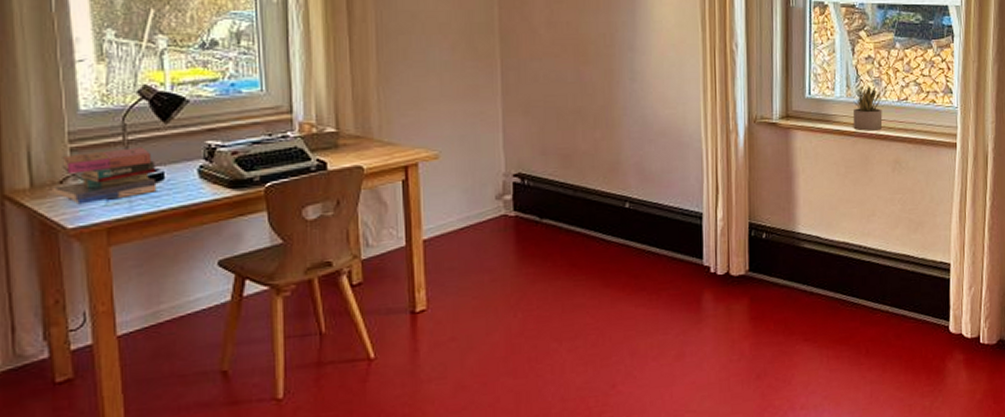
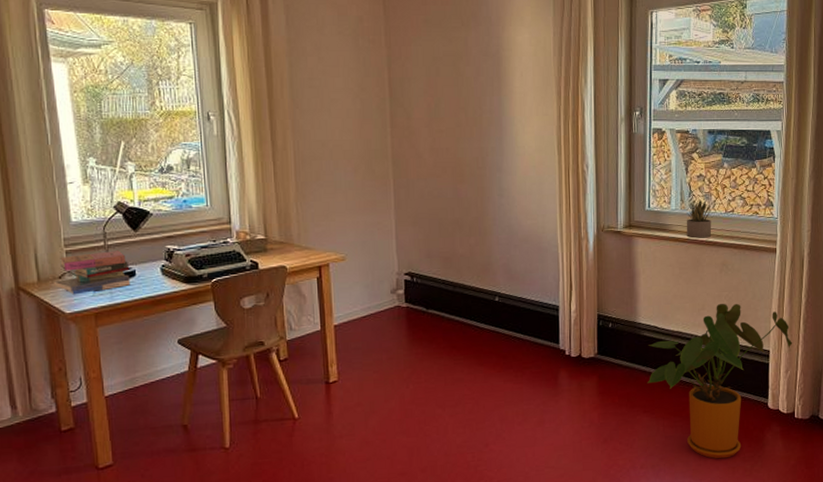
house plant: none [808,207,977,395] -> present [647,303,793,459]

